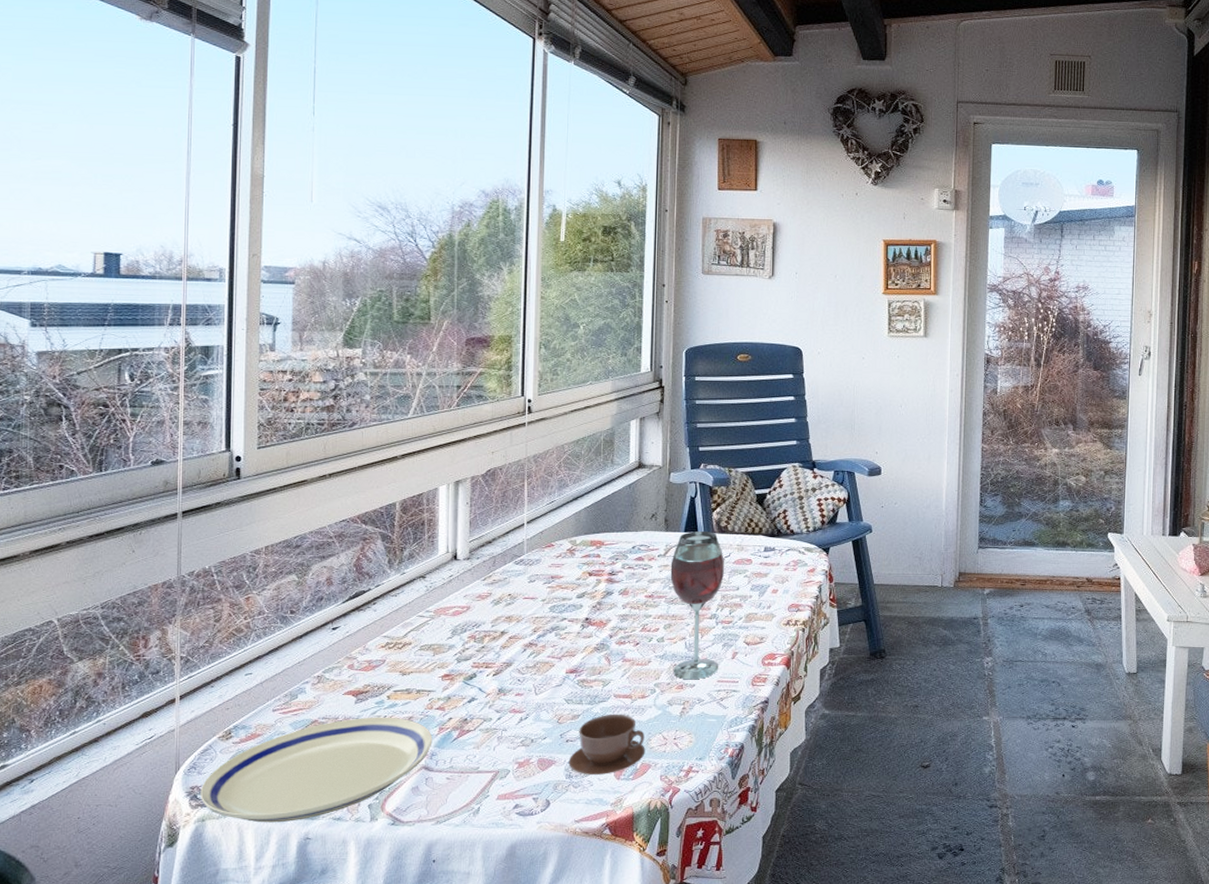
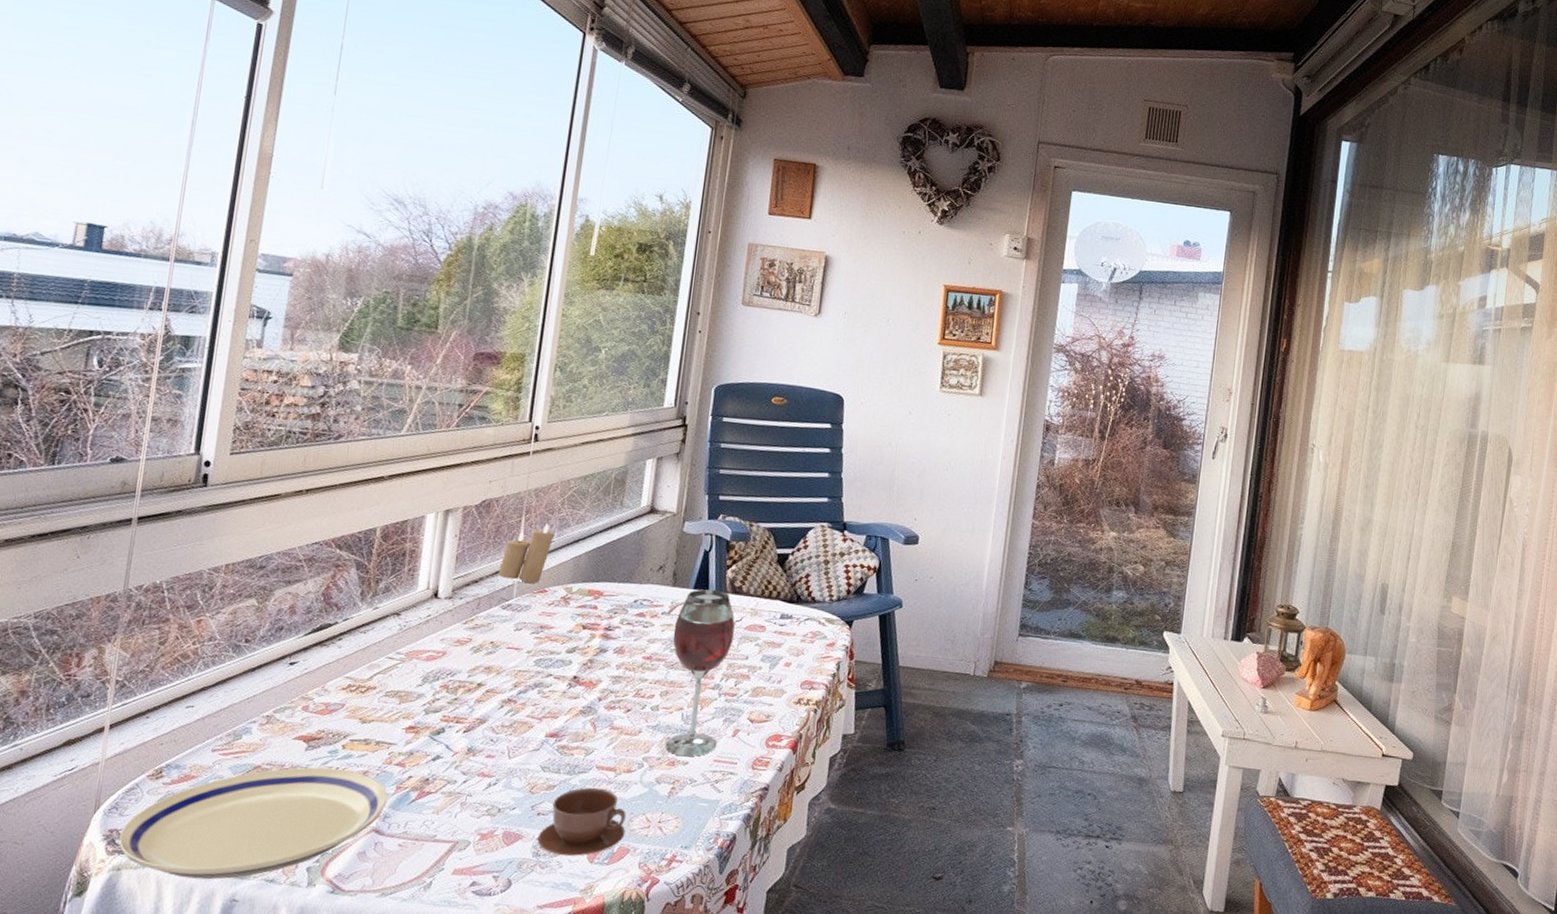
candle: none [508,486,556,540] -> present [498,524,555,584]

